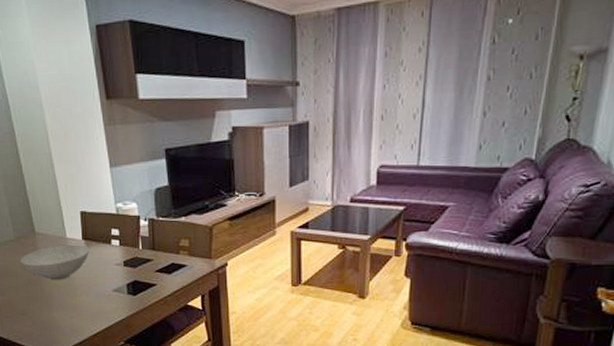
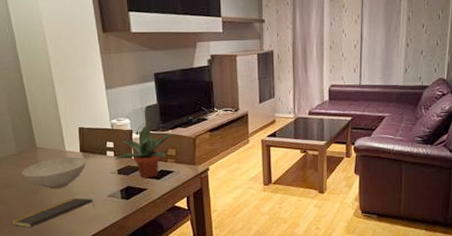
notepad: none [11,291,99,322] -> present [11,198,95,228]
potted plant: none [120,210,185,273] -> present [114,125,172,179]

